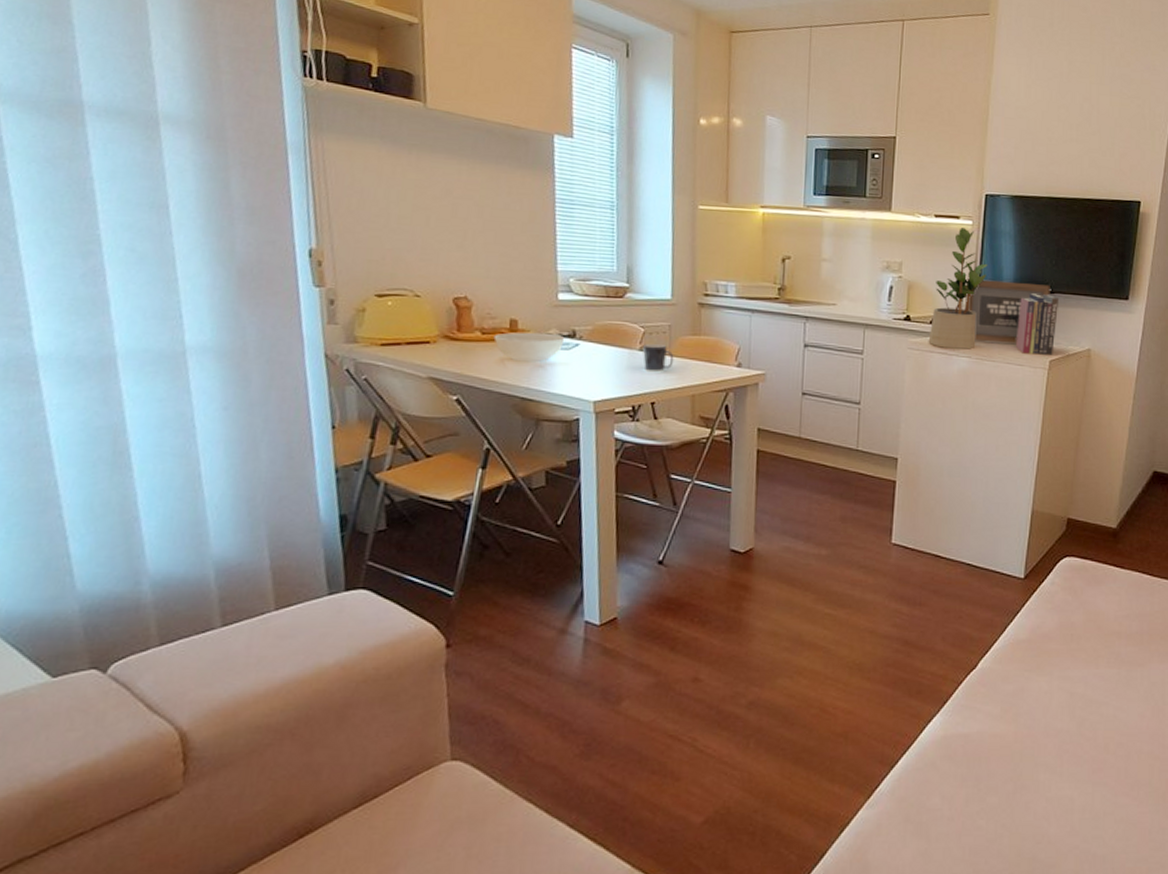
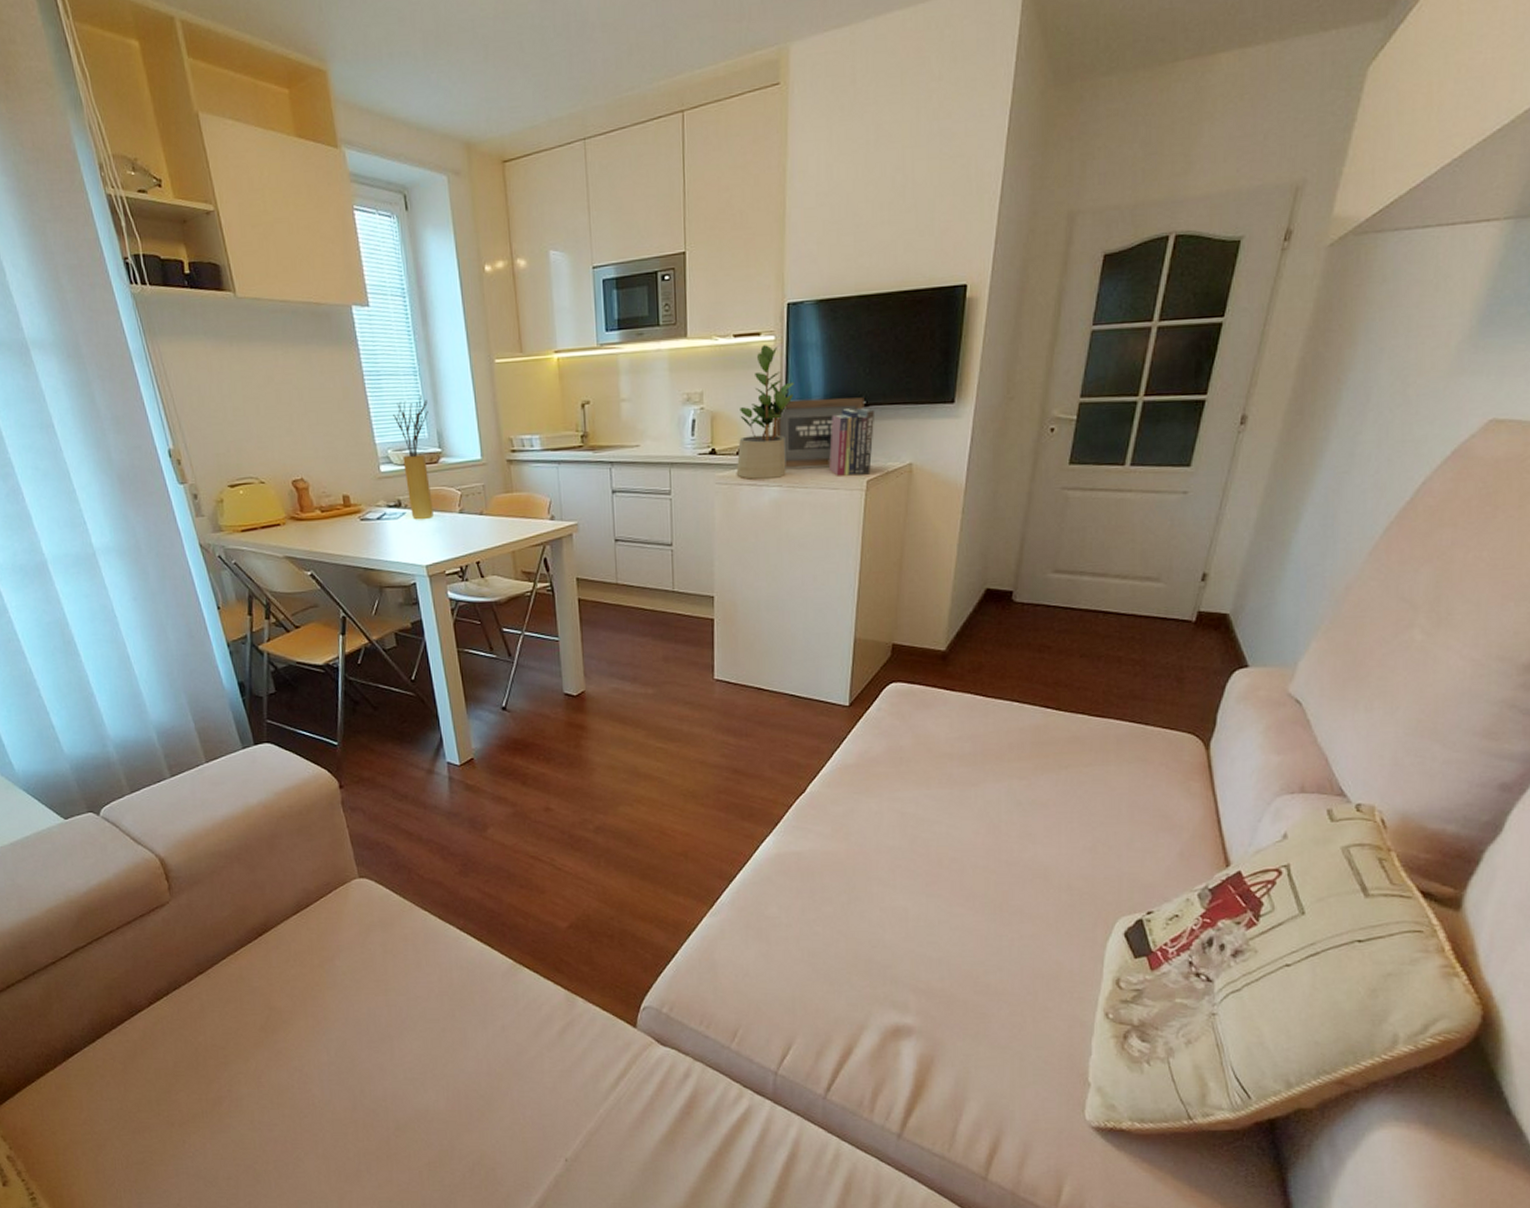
bowl: present [493,332,565,363] -> none [331,505,392,535]
vase: none [581,229,622,354] -> present [393,395,433,520]
mug: present [642,344,674,373] -> none [461,505,492,534]

